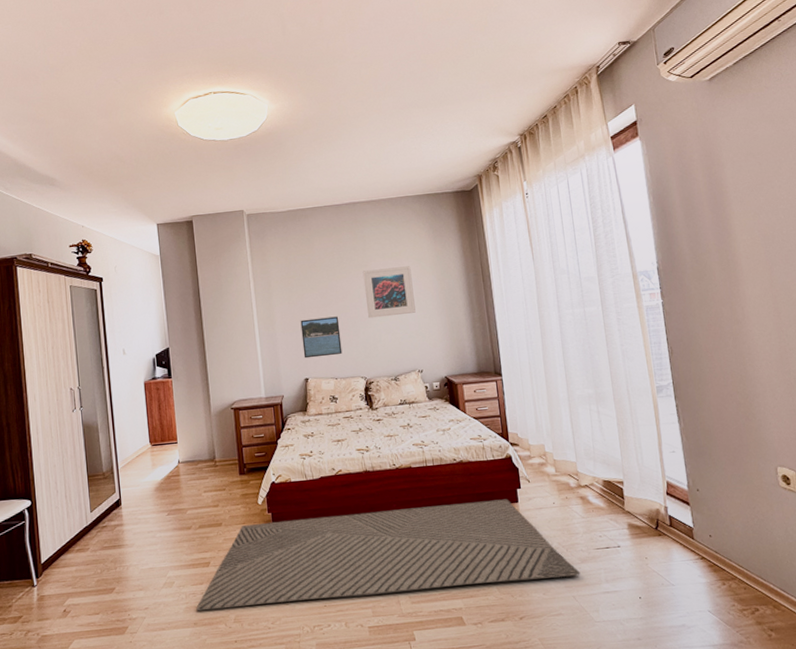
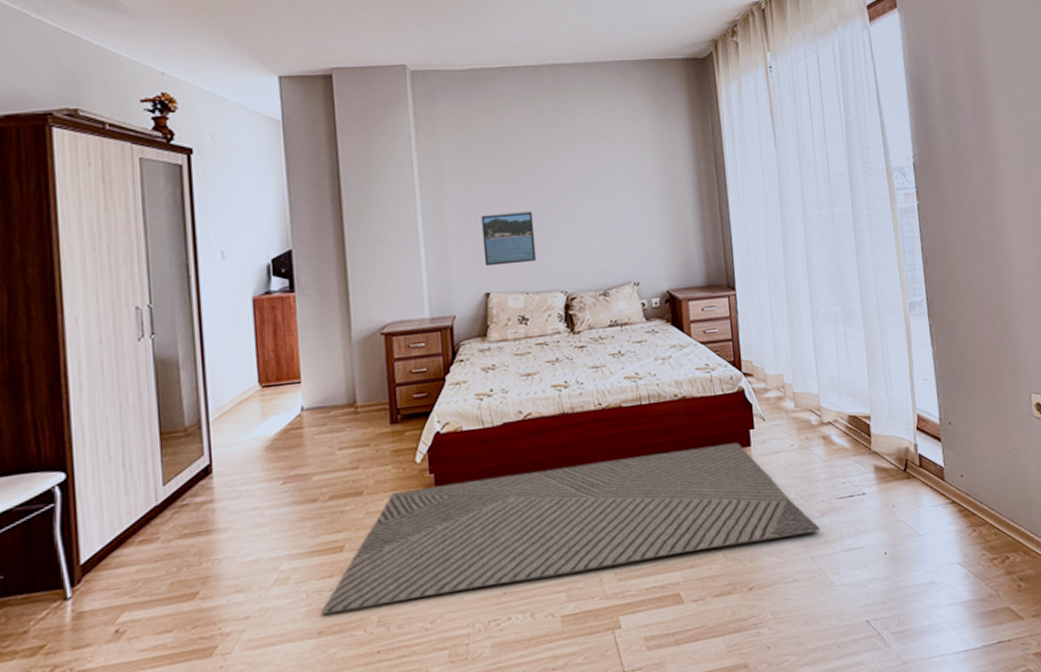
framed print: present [362,266,416,319] -> none [566,149,632,216]

